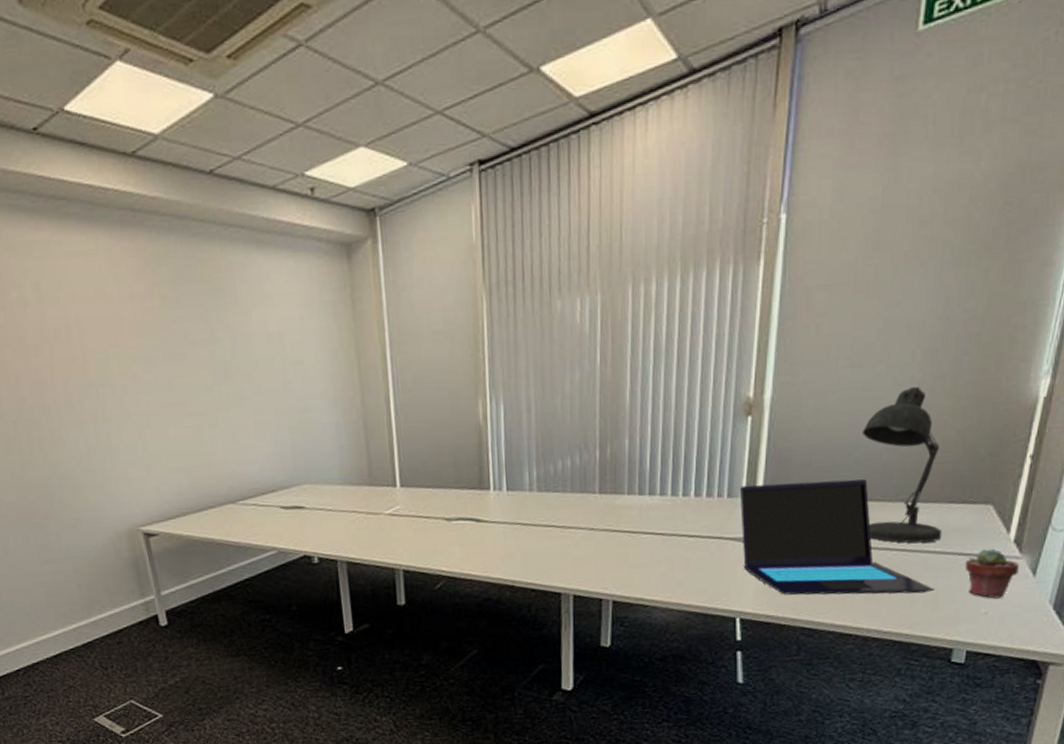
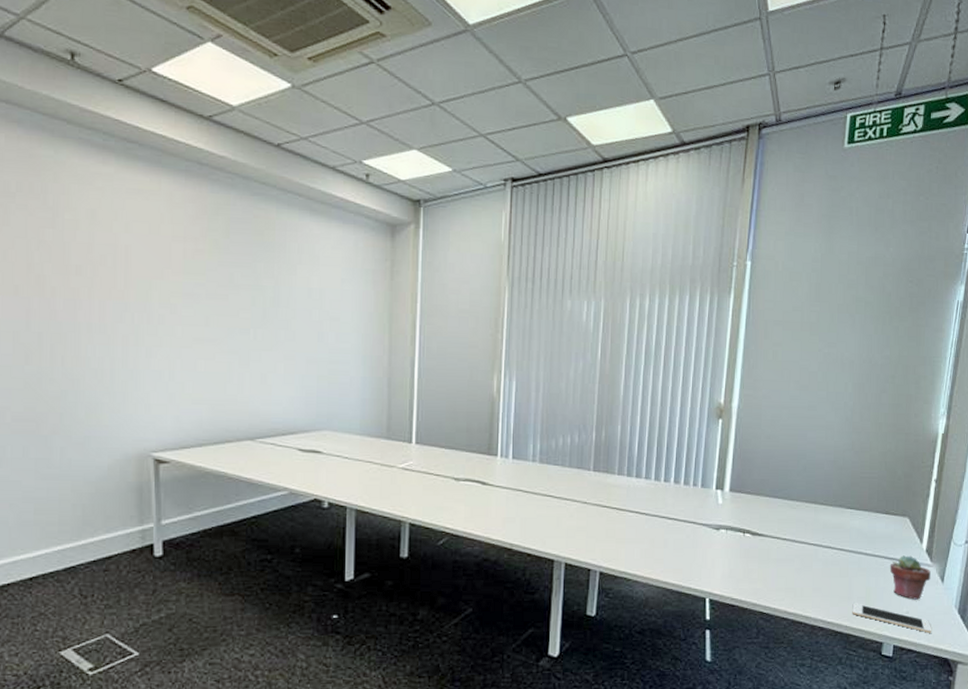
laptop: present [739,479,935,595] -> none [711,478,867,590]
desk lamp: present [861,386,942,544] -> none [808,412,872,545]
cell phone: none [914,608,1017,634] -> present [852,603,931,633]

